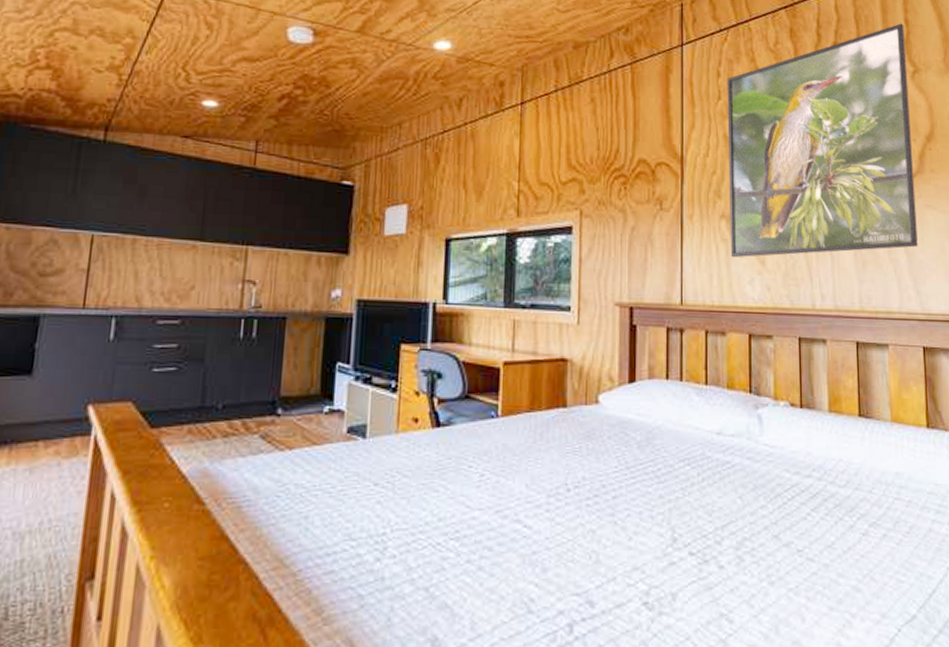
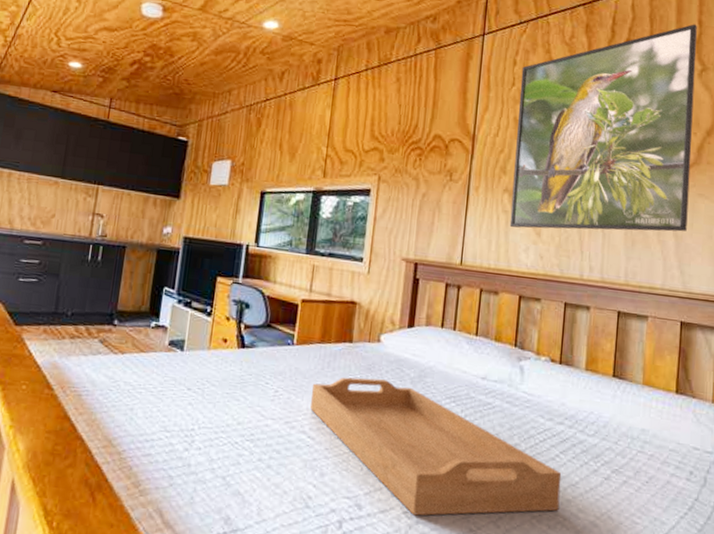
serving tray: none [524,447,817,606] -> present [310,377,562,516]

